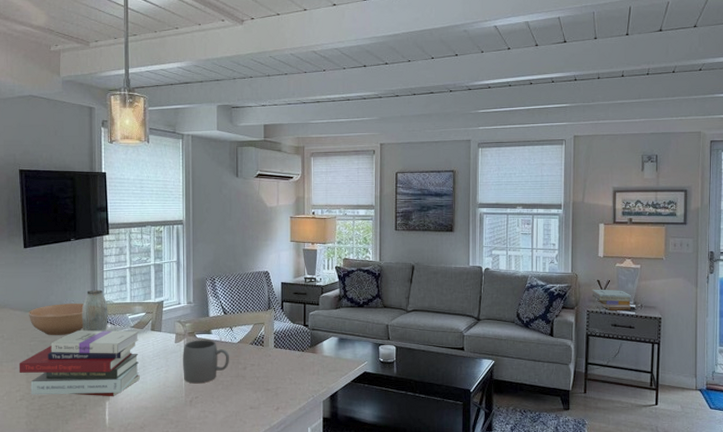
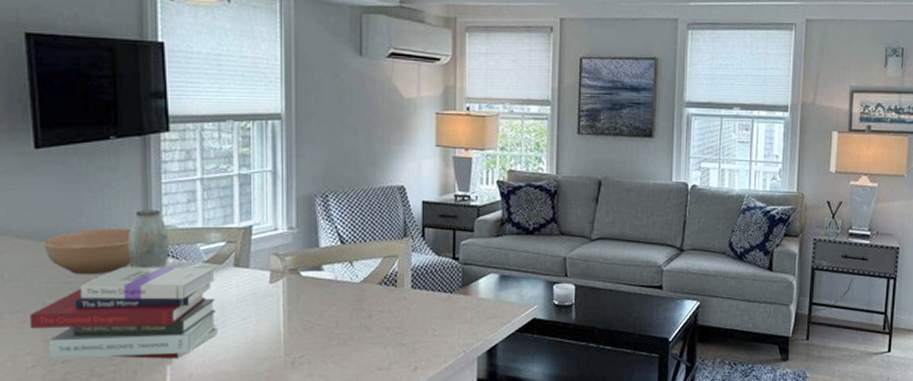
mug: present [182,340,229,384] -> none [279,278,348,339]
books: present [592,289,632,310] -> none [820,212,867,239]

